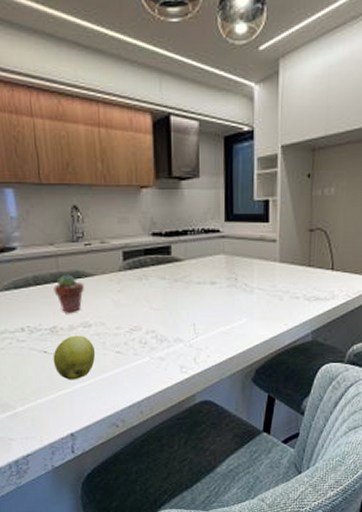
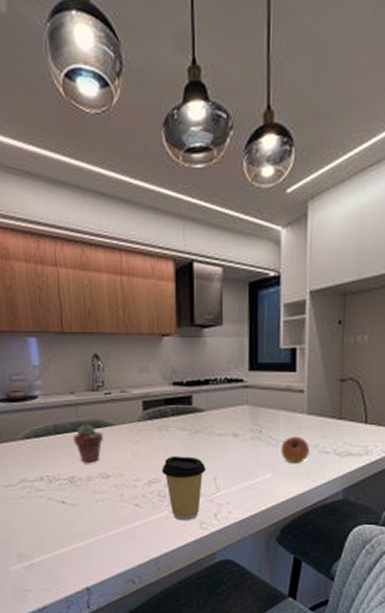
apple: present [53,335,96,380] -> none [71,486,114,532]
coffee cup: none [142,304,185,366] -> present [162,456,206,521]
fruit: none [255,283,282,309] -> present [280,436,310,464]

